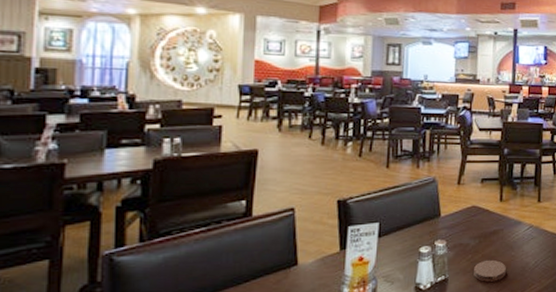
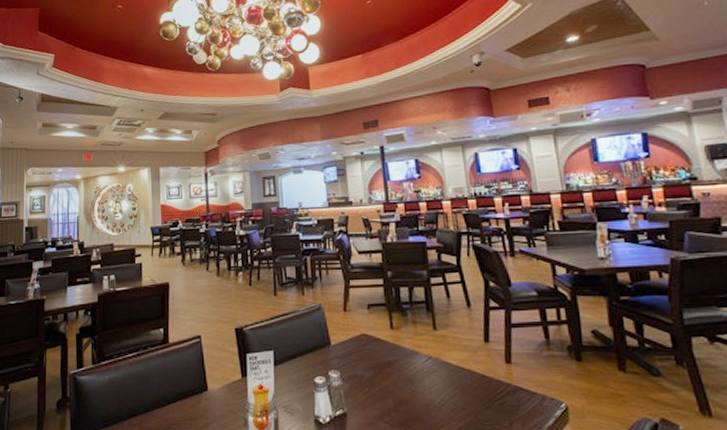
coaster: present [474,259,506,282] -> none [373,394,408,420]

